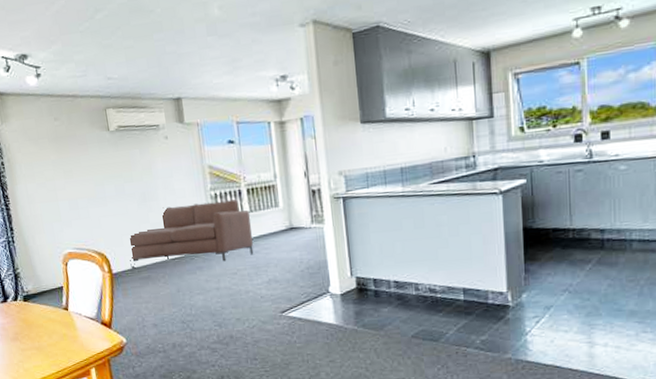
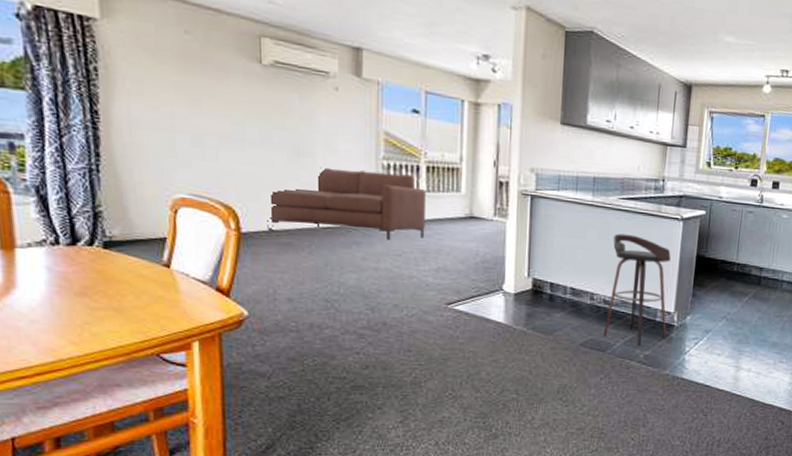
bar stool: none [430,218,503,332] -> present [604,233,671,347]

